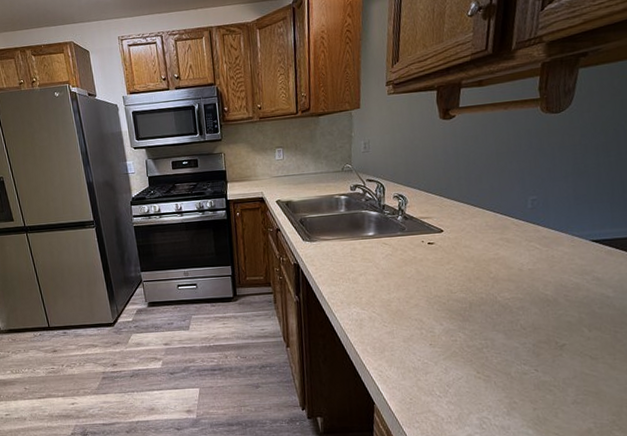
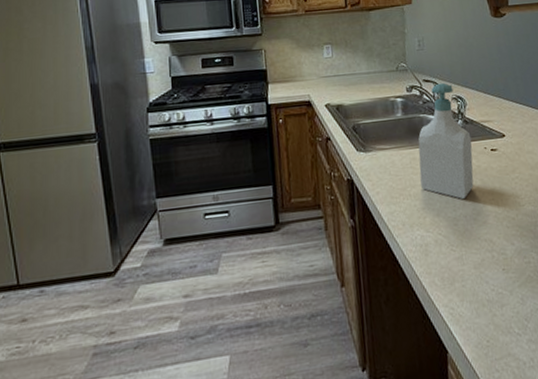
soap bottle: none [358,182,410,284] -> present [418,82,474,199]

